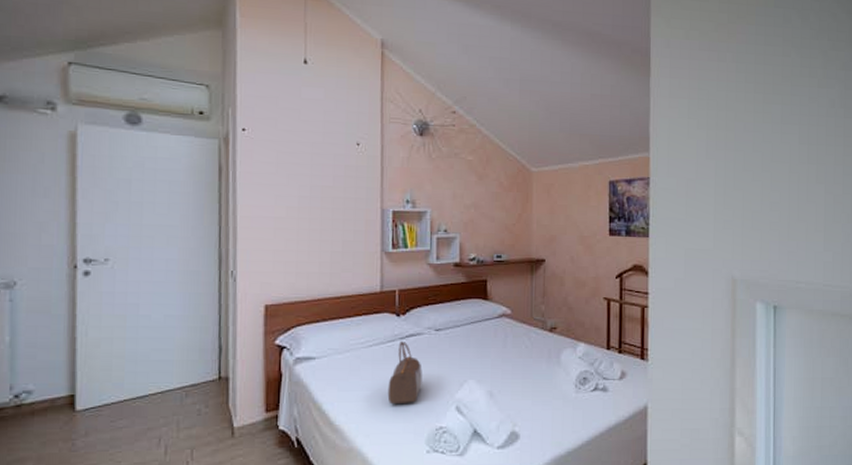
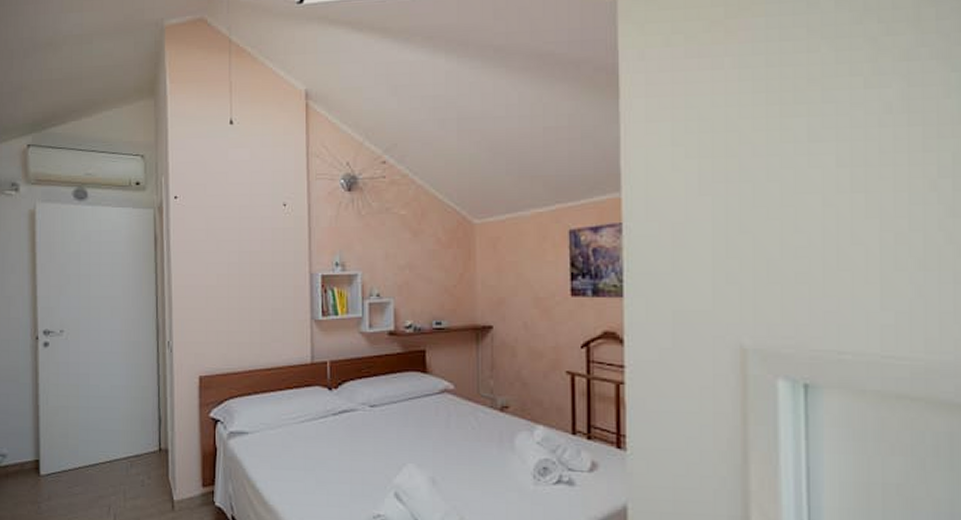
handbag: present [387,342,422,405] -> none [321,418,357,487]

